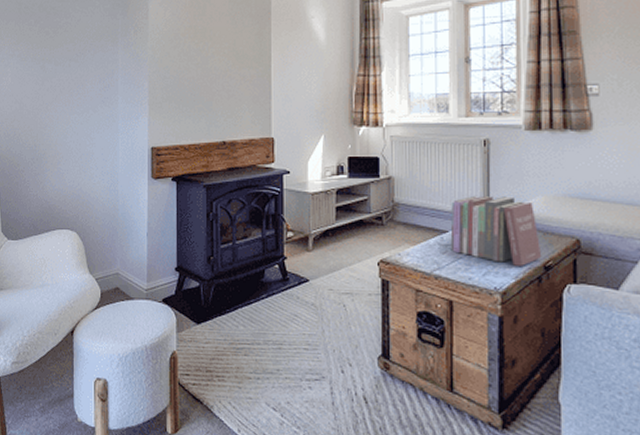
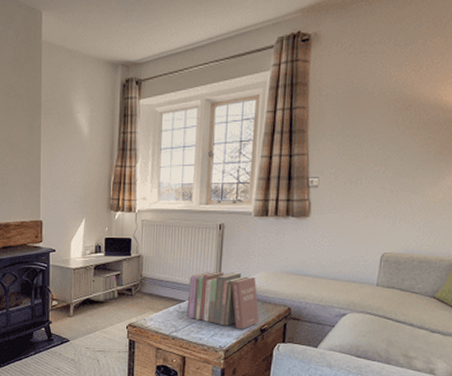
books: none [329,199,366,232] -> present [88,273,118,301]

